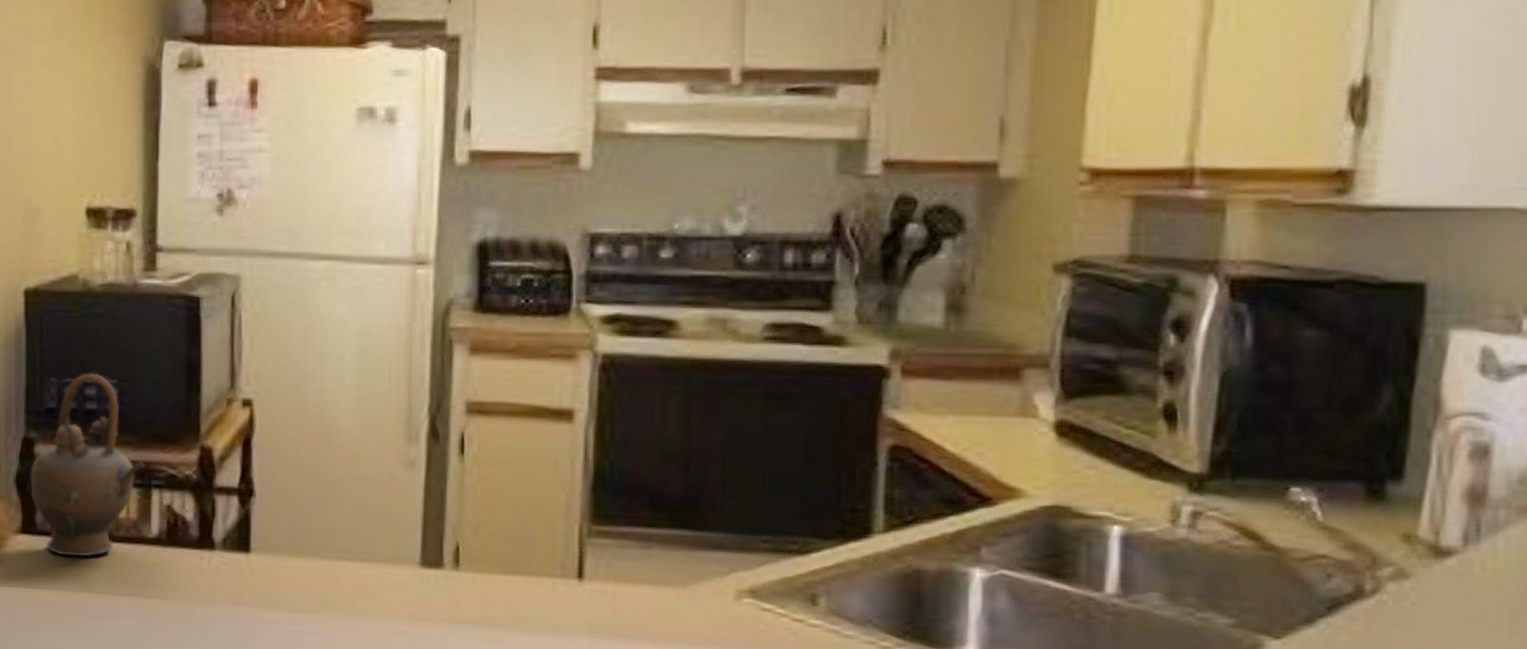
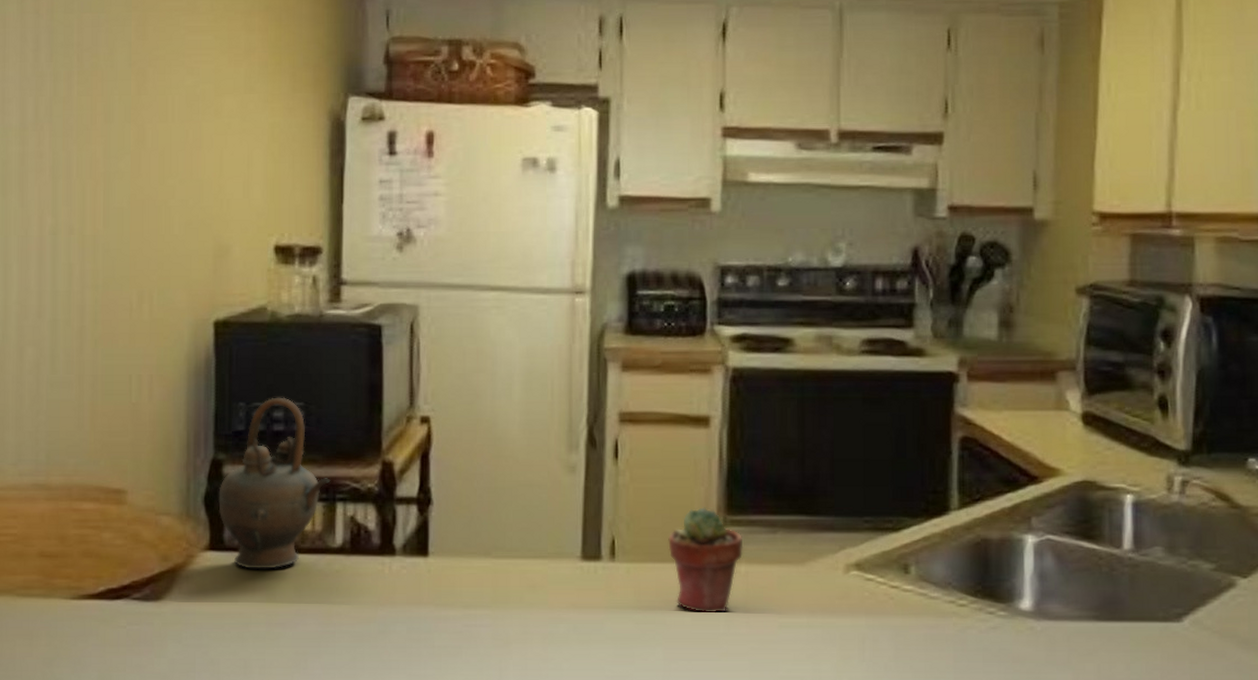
potted succulent: none [522,514,612,637] -> present [668,507,744,613]

